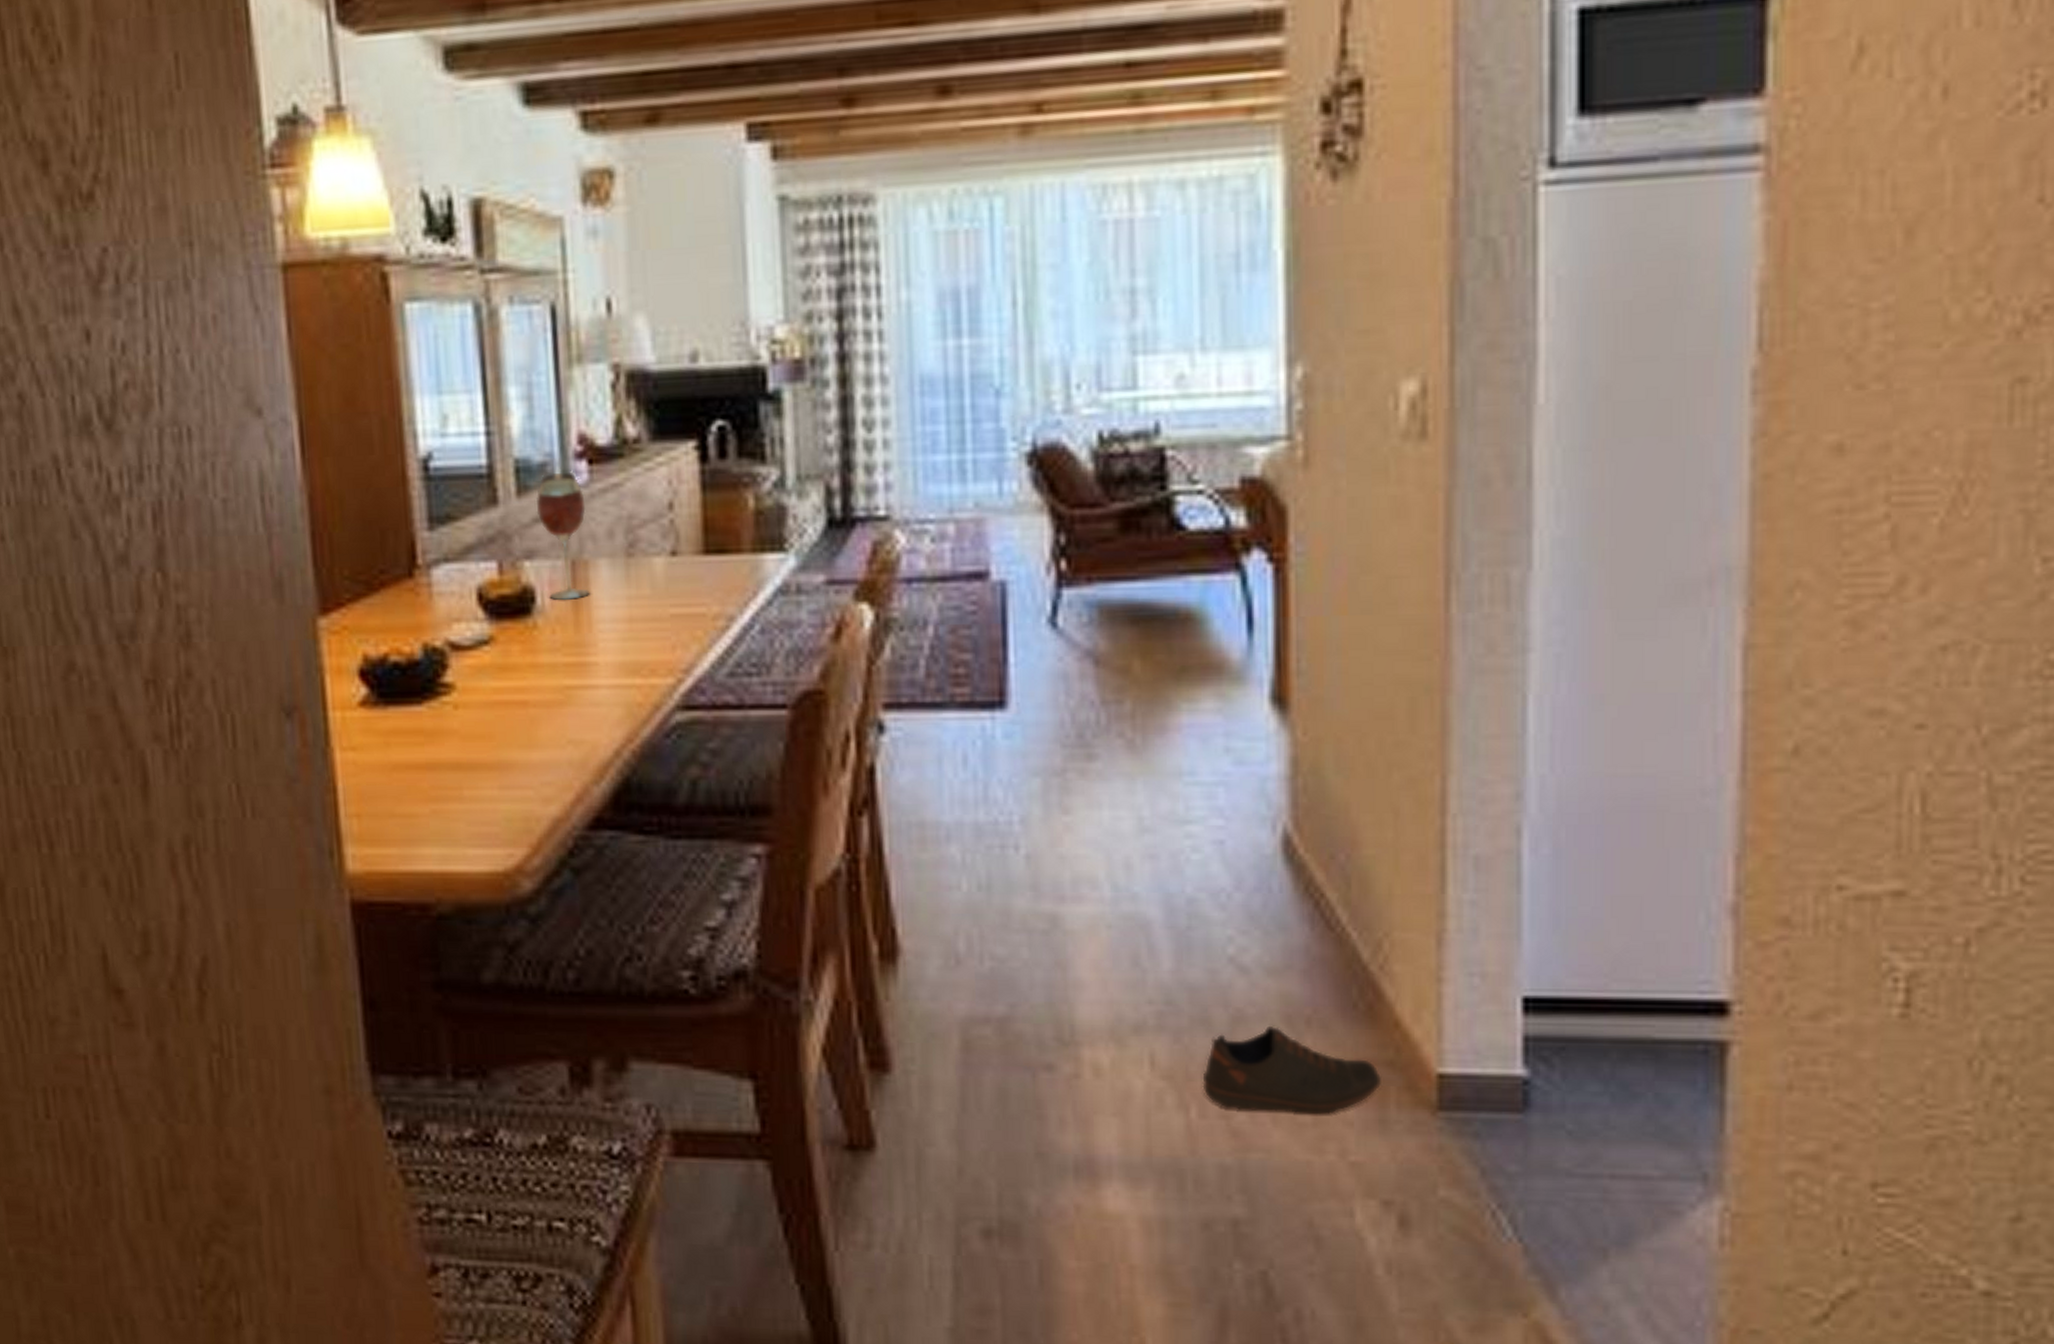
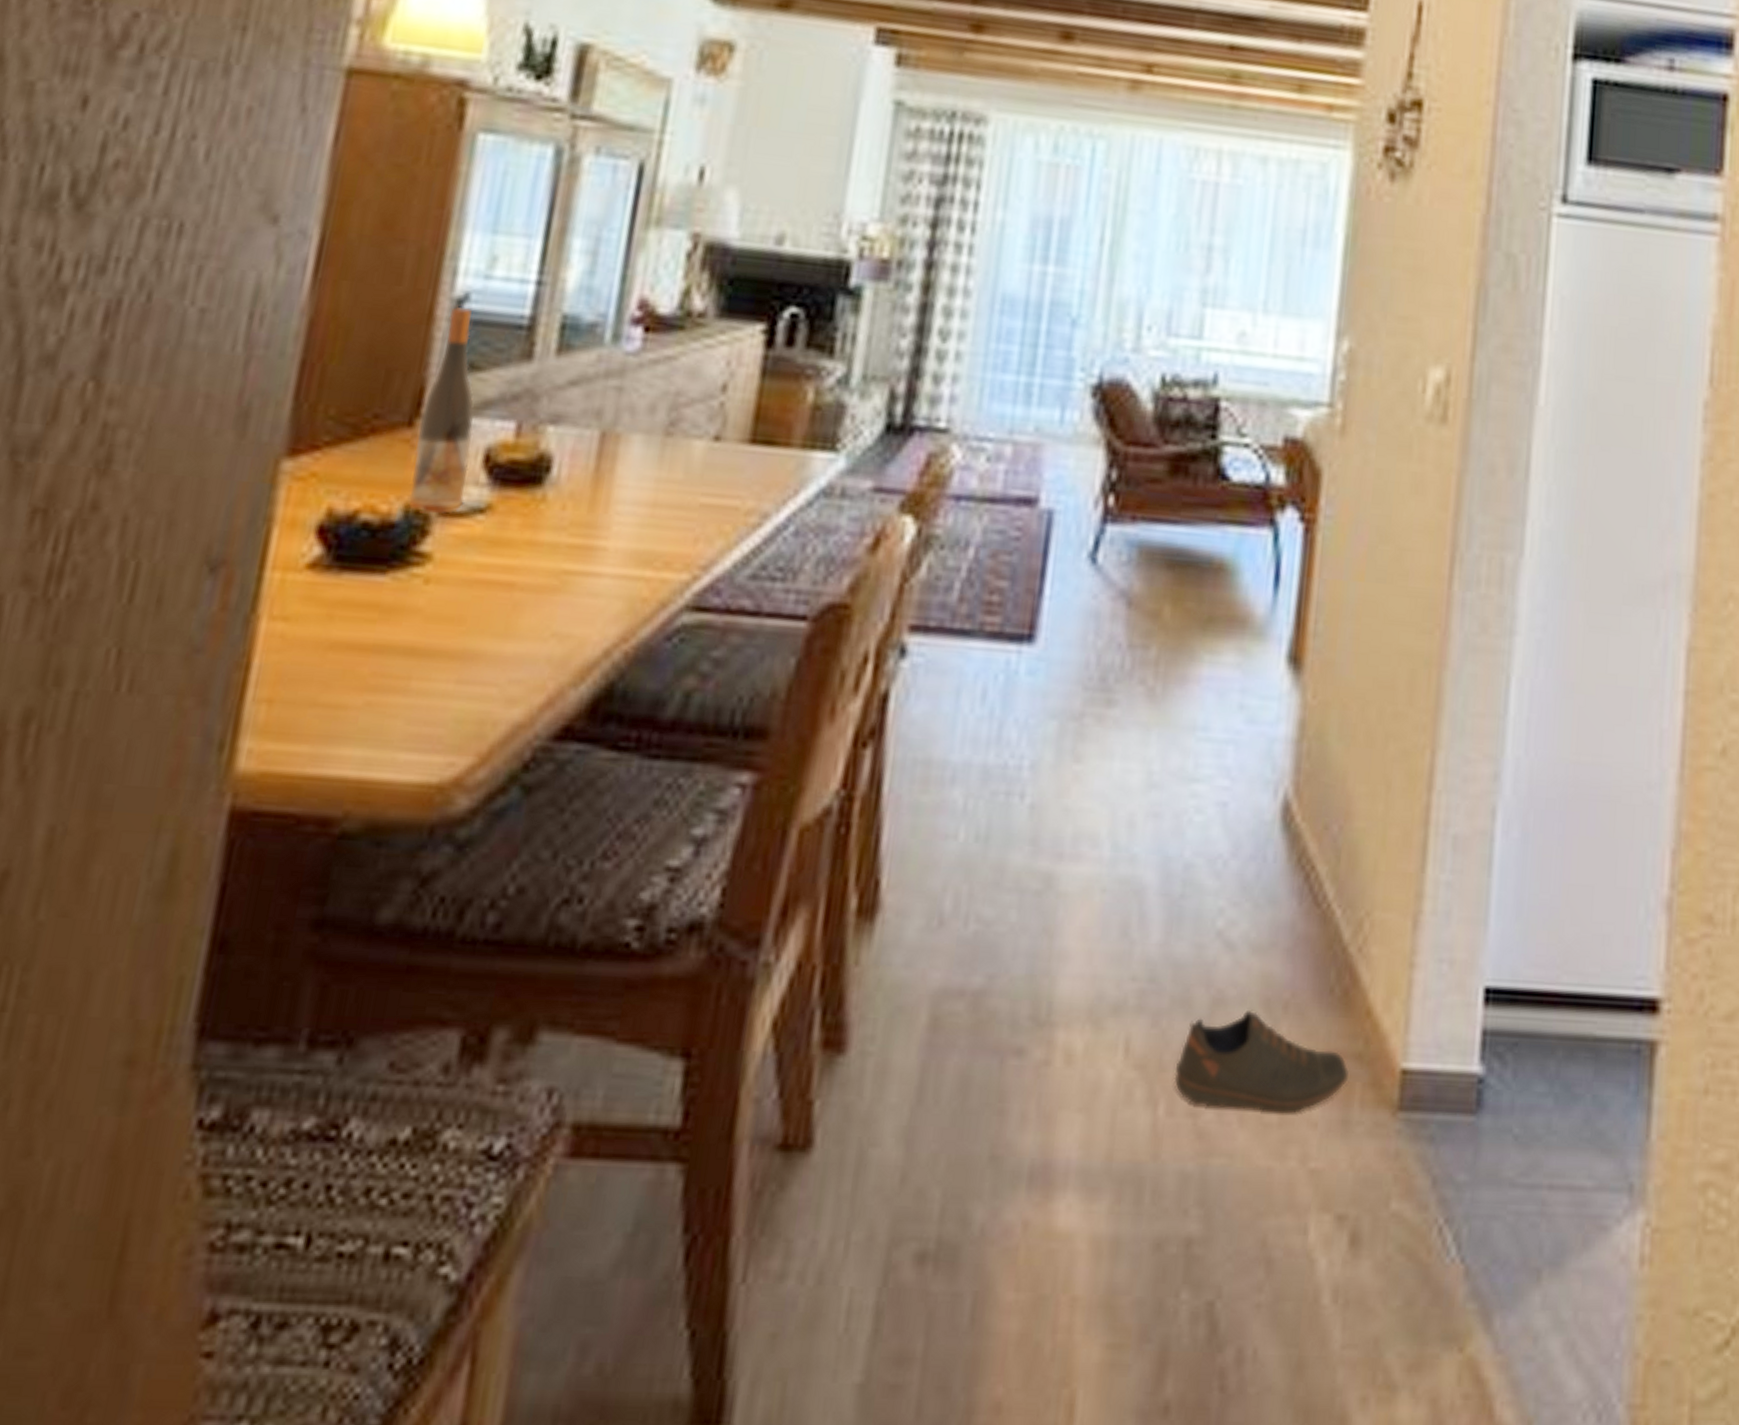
wine bottle: none [417,465,470,650] -> present [409,306,475,514]
wineglass: present [536,472,589,600] -> none [569,334,632,475]

